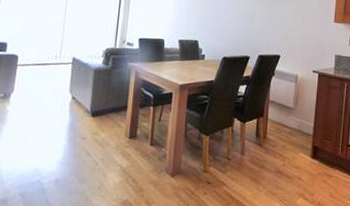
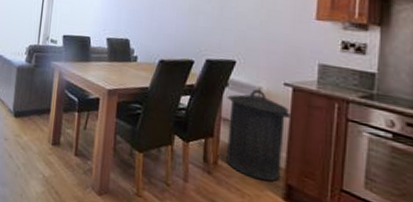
trash can: none [272,76,319,146] -> present [225,89,294,182]

